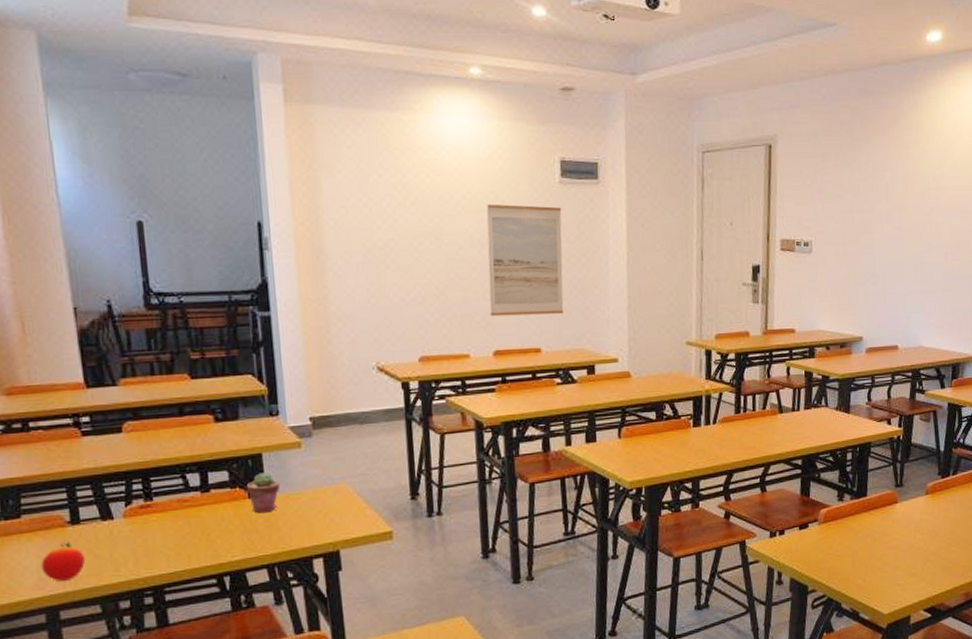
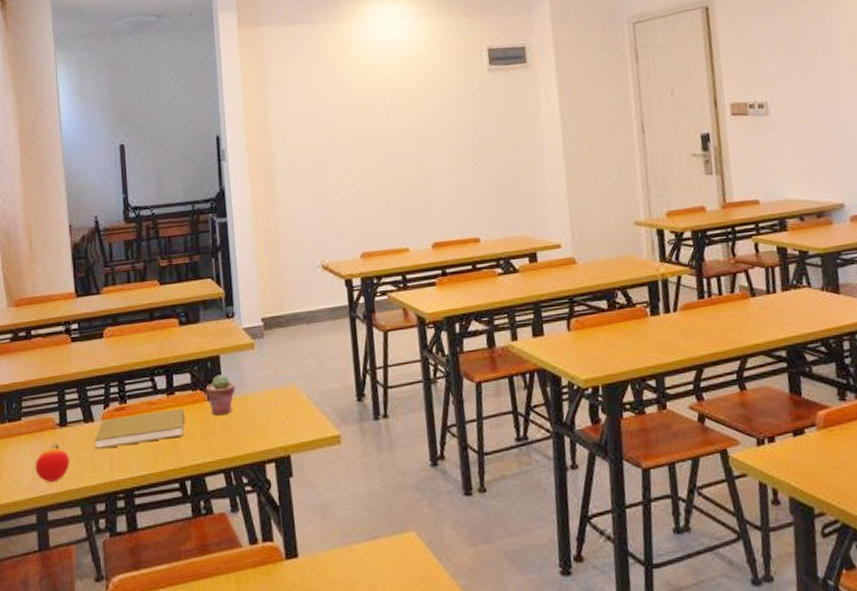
book: none [114,505,223,548] -> present [94,408,185,450]
wall art: present [486,203,564,317] -> none [419,94,500,209]

